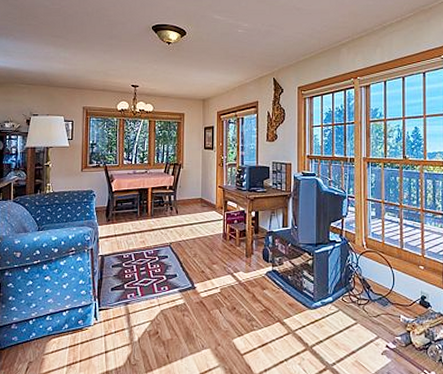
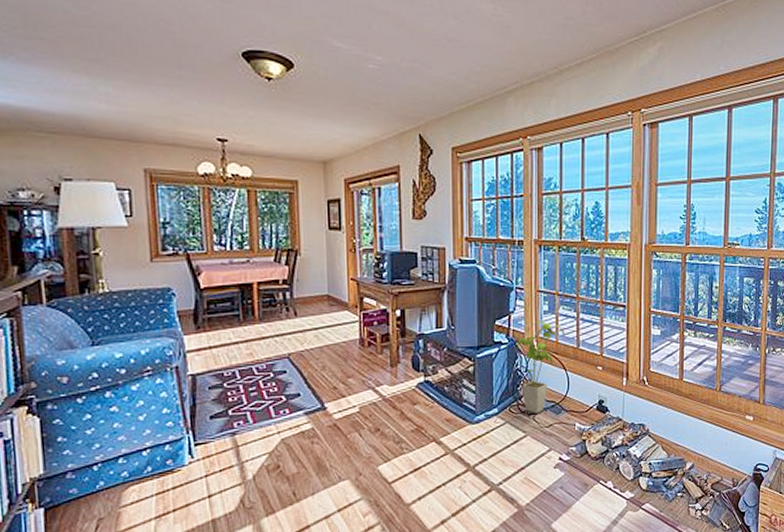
house plant: none [349,224,390,304] -> present [517,320,565,413]

